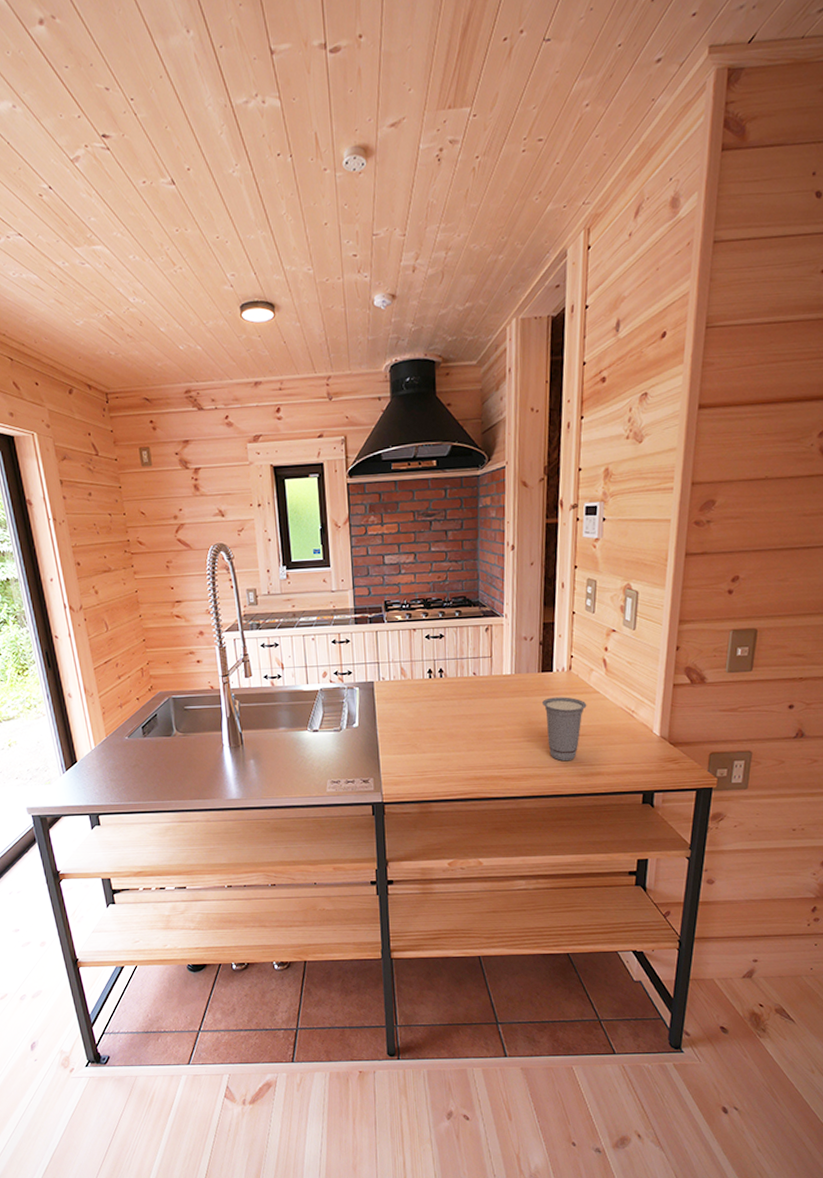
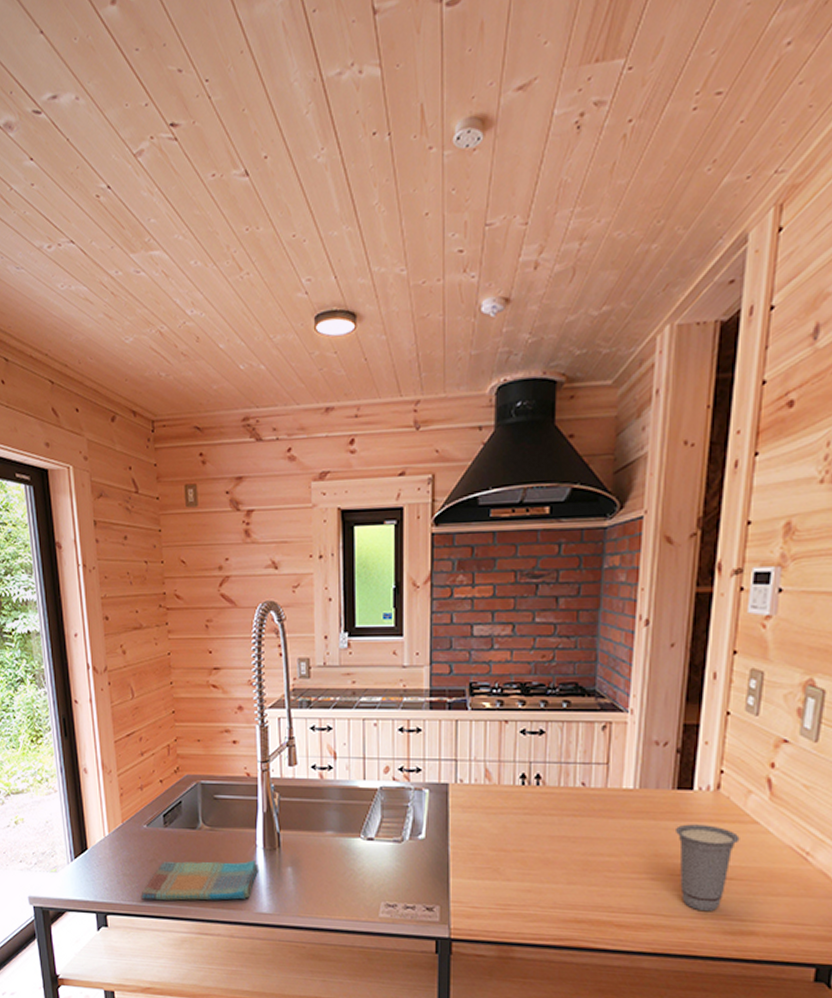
dish towel: none [128,757,226,799] -> present [142,860,258,901]

